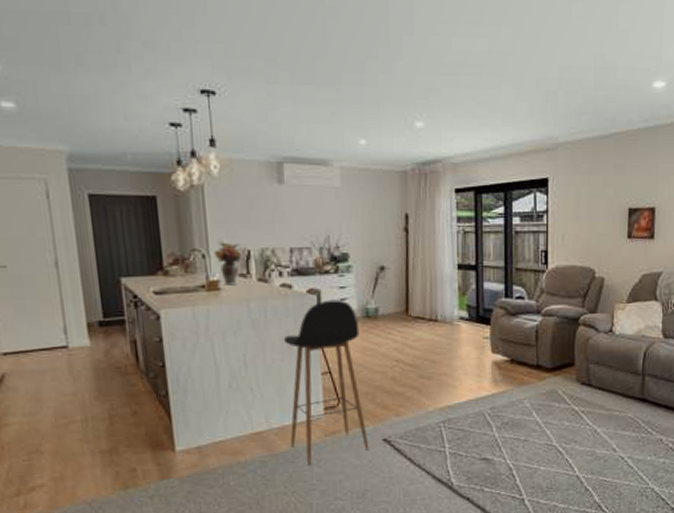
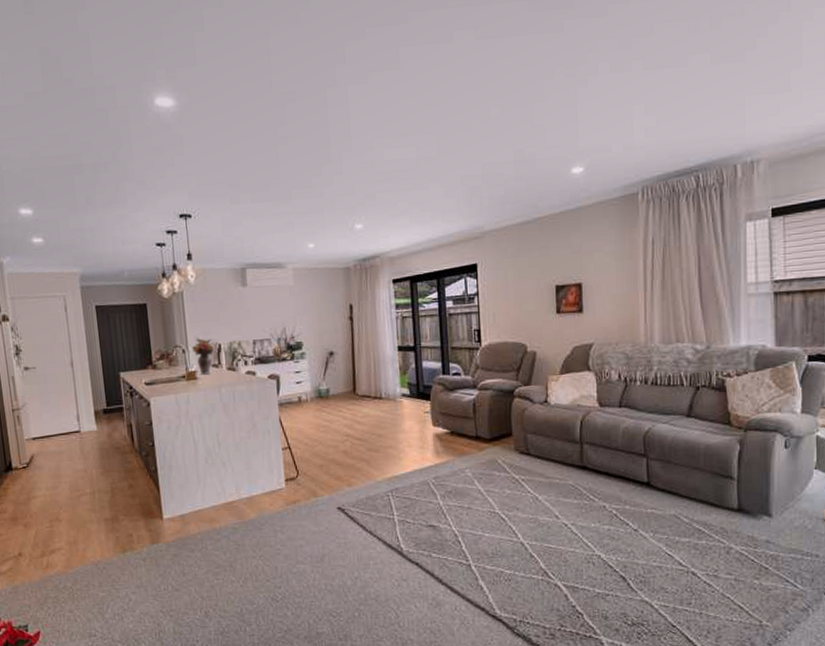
bar stool: present [283,300,370,465] -> none [249,383,326,531]

